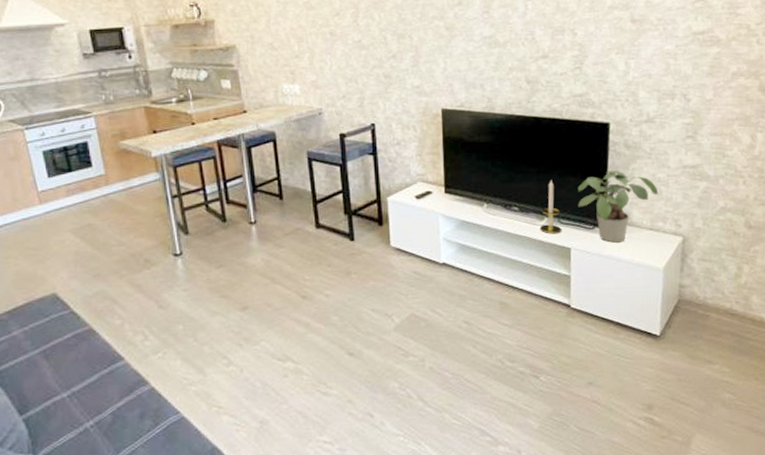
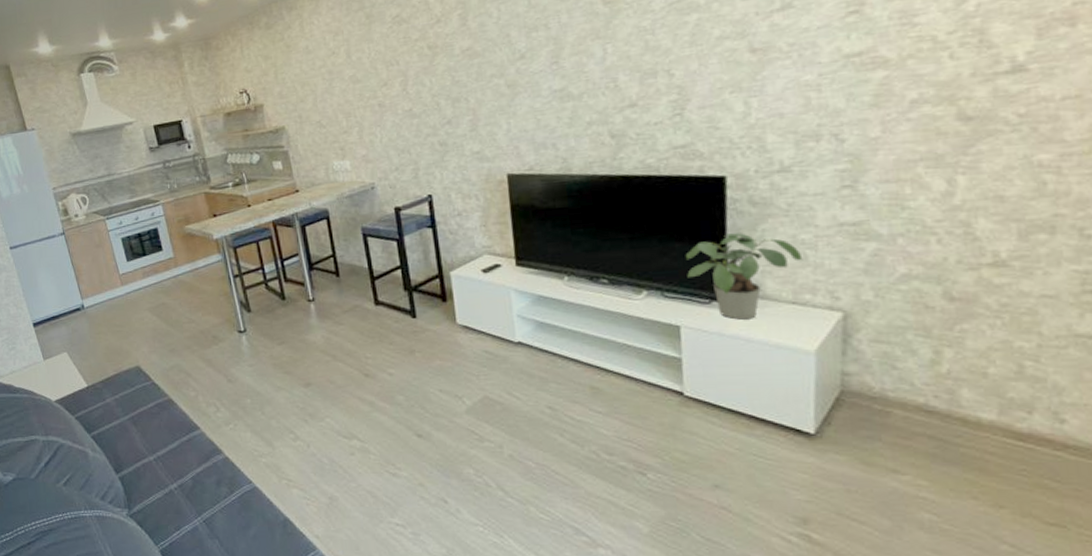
candle: present [540,179,562,234] -> none [637,246,667,310]

